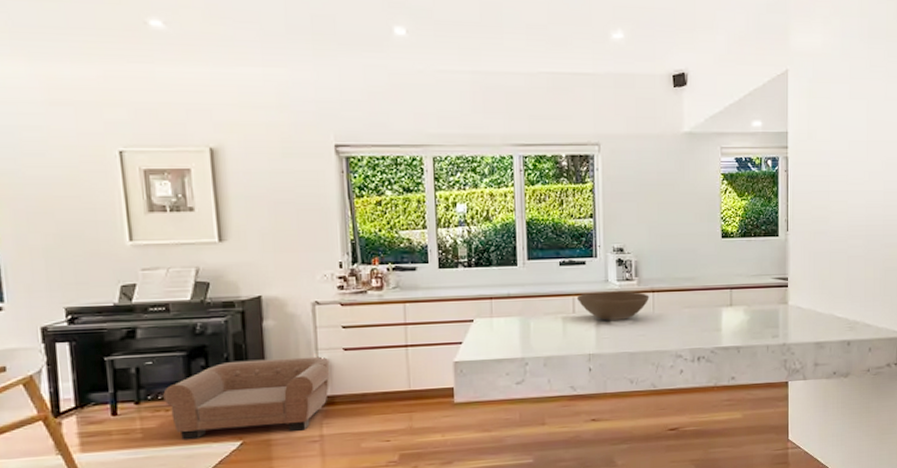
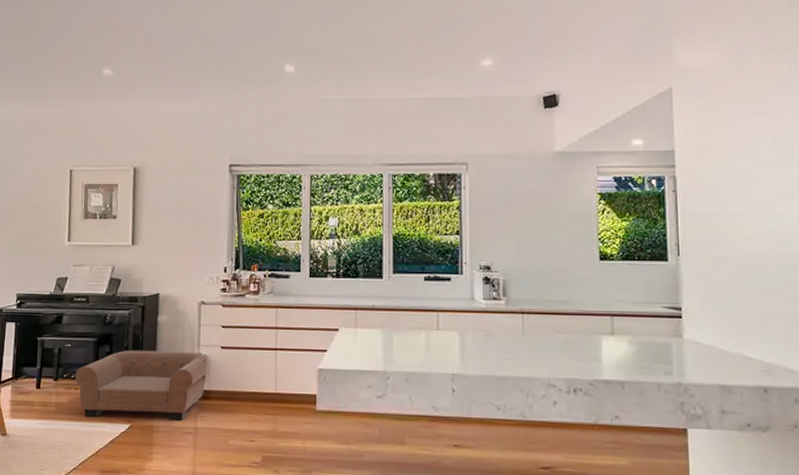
bowl: present [576,291,650,320] -> none [440,309,519,341]

